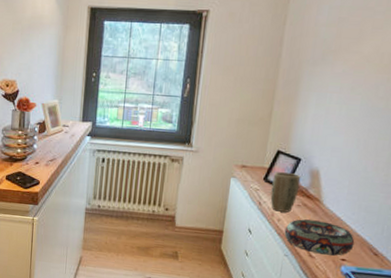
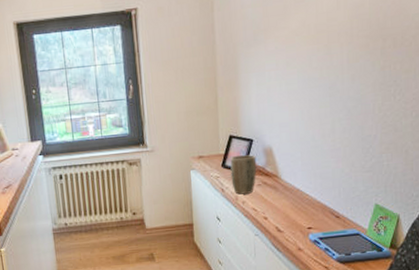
decorative bowl: present [284,219,355,256] -> none [250,195,317,228]

